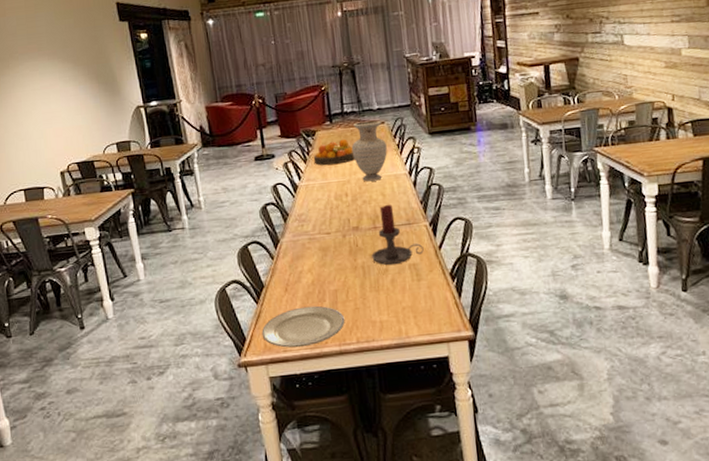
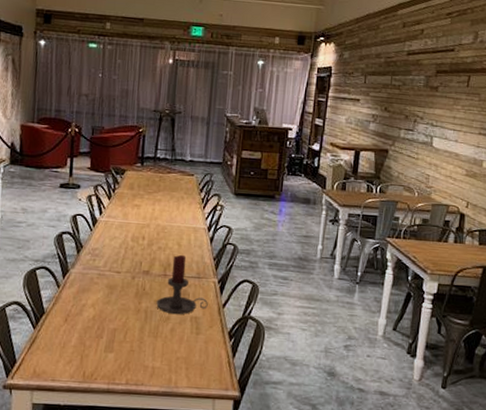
plate: present [261,305,345,348] -> none [33,339,119,380]
fruit bowl: present [313,139,355,165] -> none [118,183,159,207]
vase: present [351,121,387,182] -> none [156,169,192,230]

